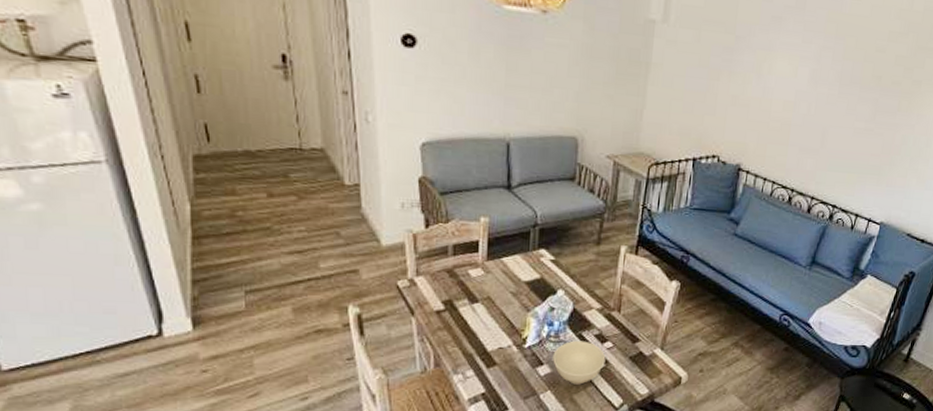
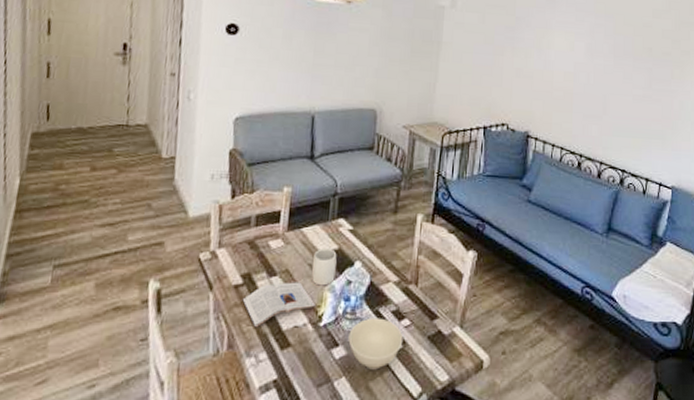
magazine: none [445,308,519,349] -> present [242,282,315,328]
mug: none [513,277,539,312] -> present [311,249,337,286]

